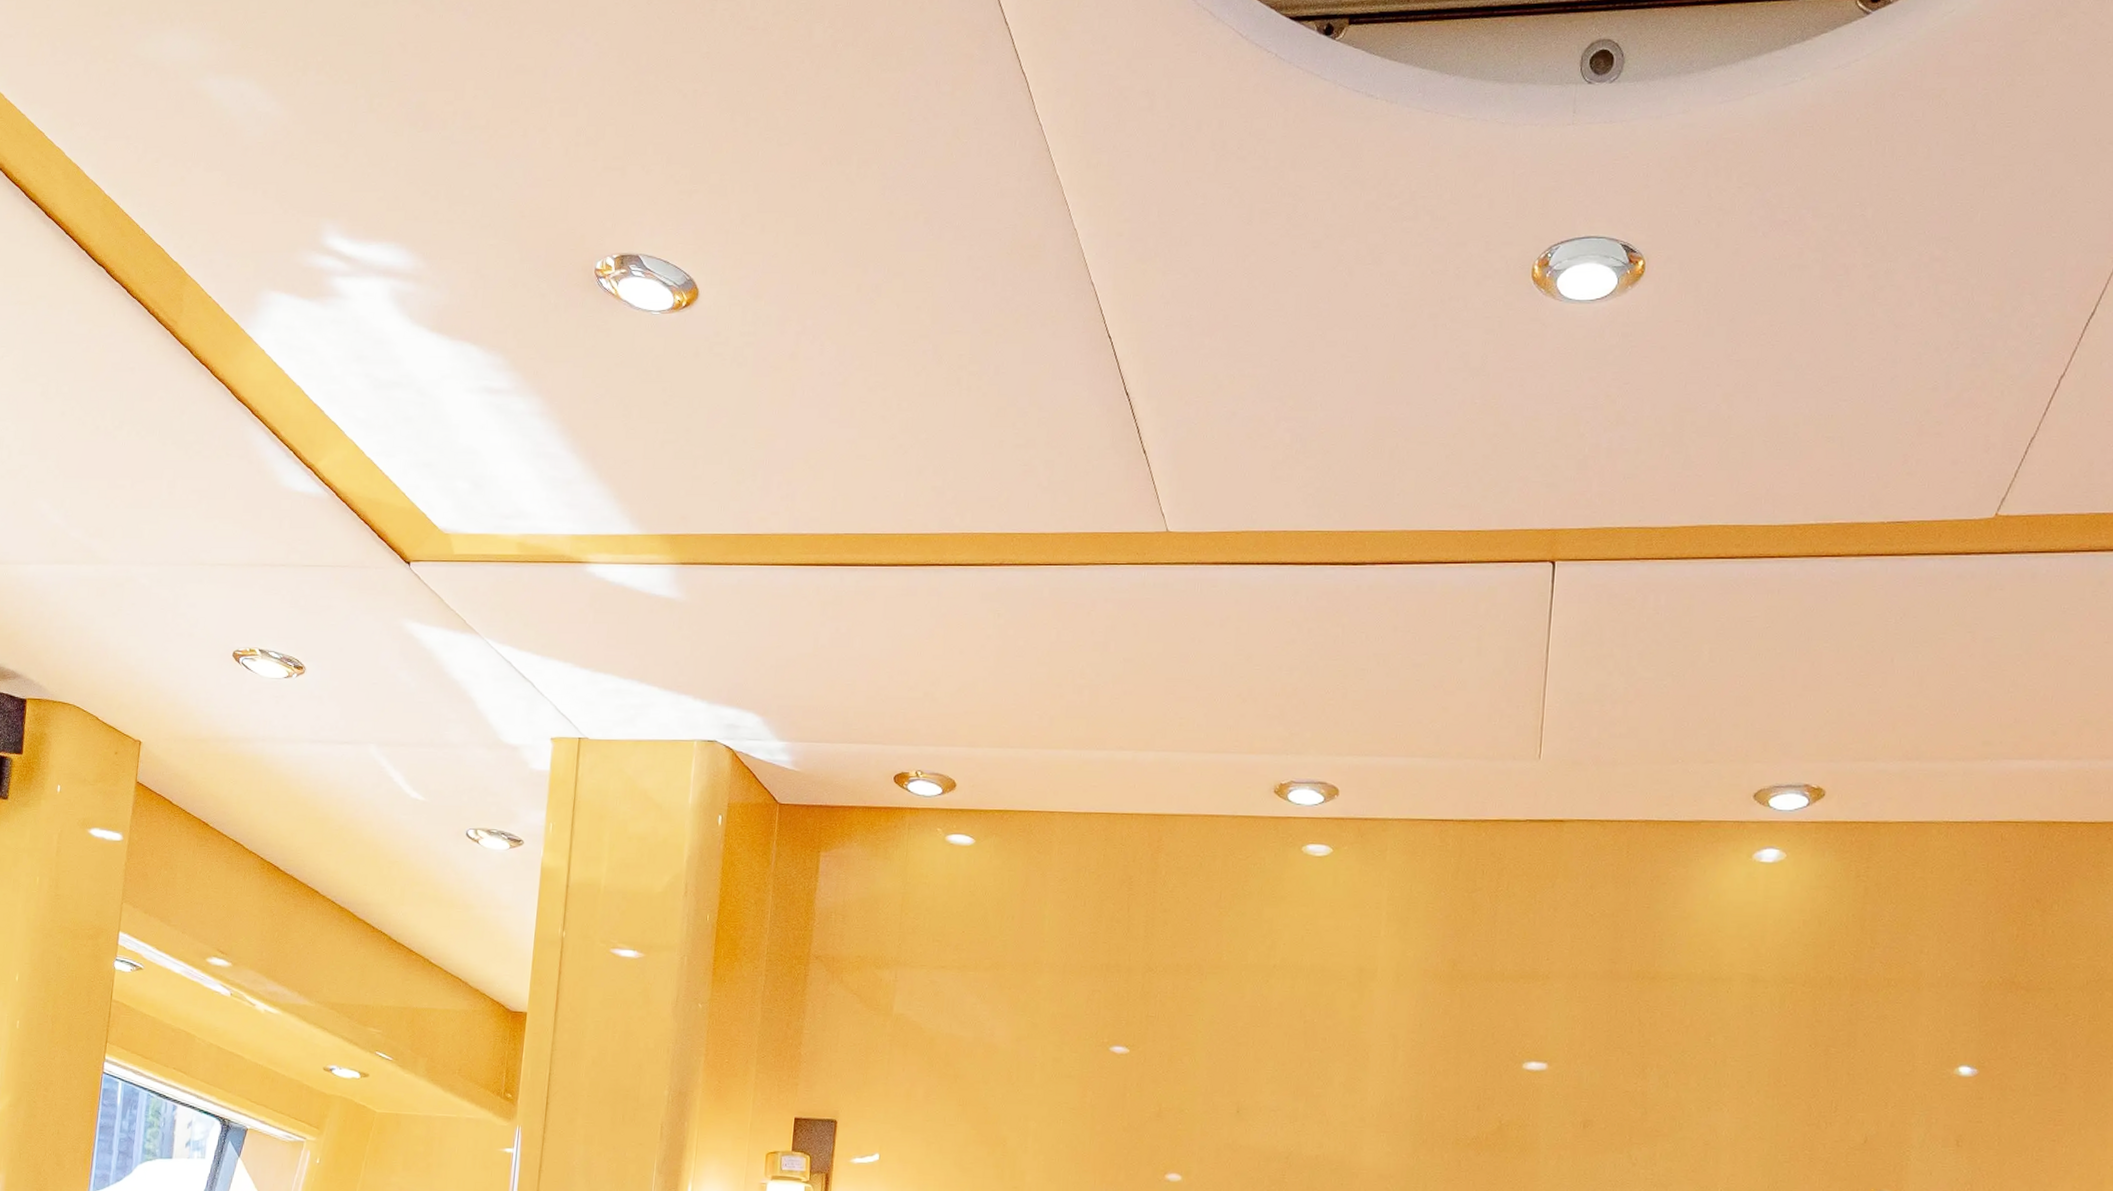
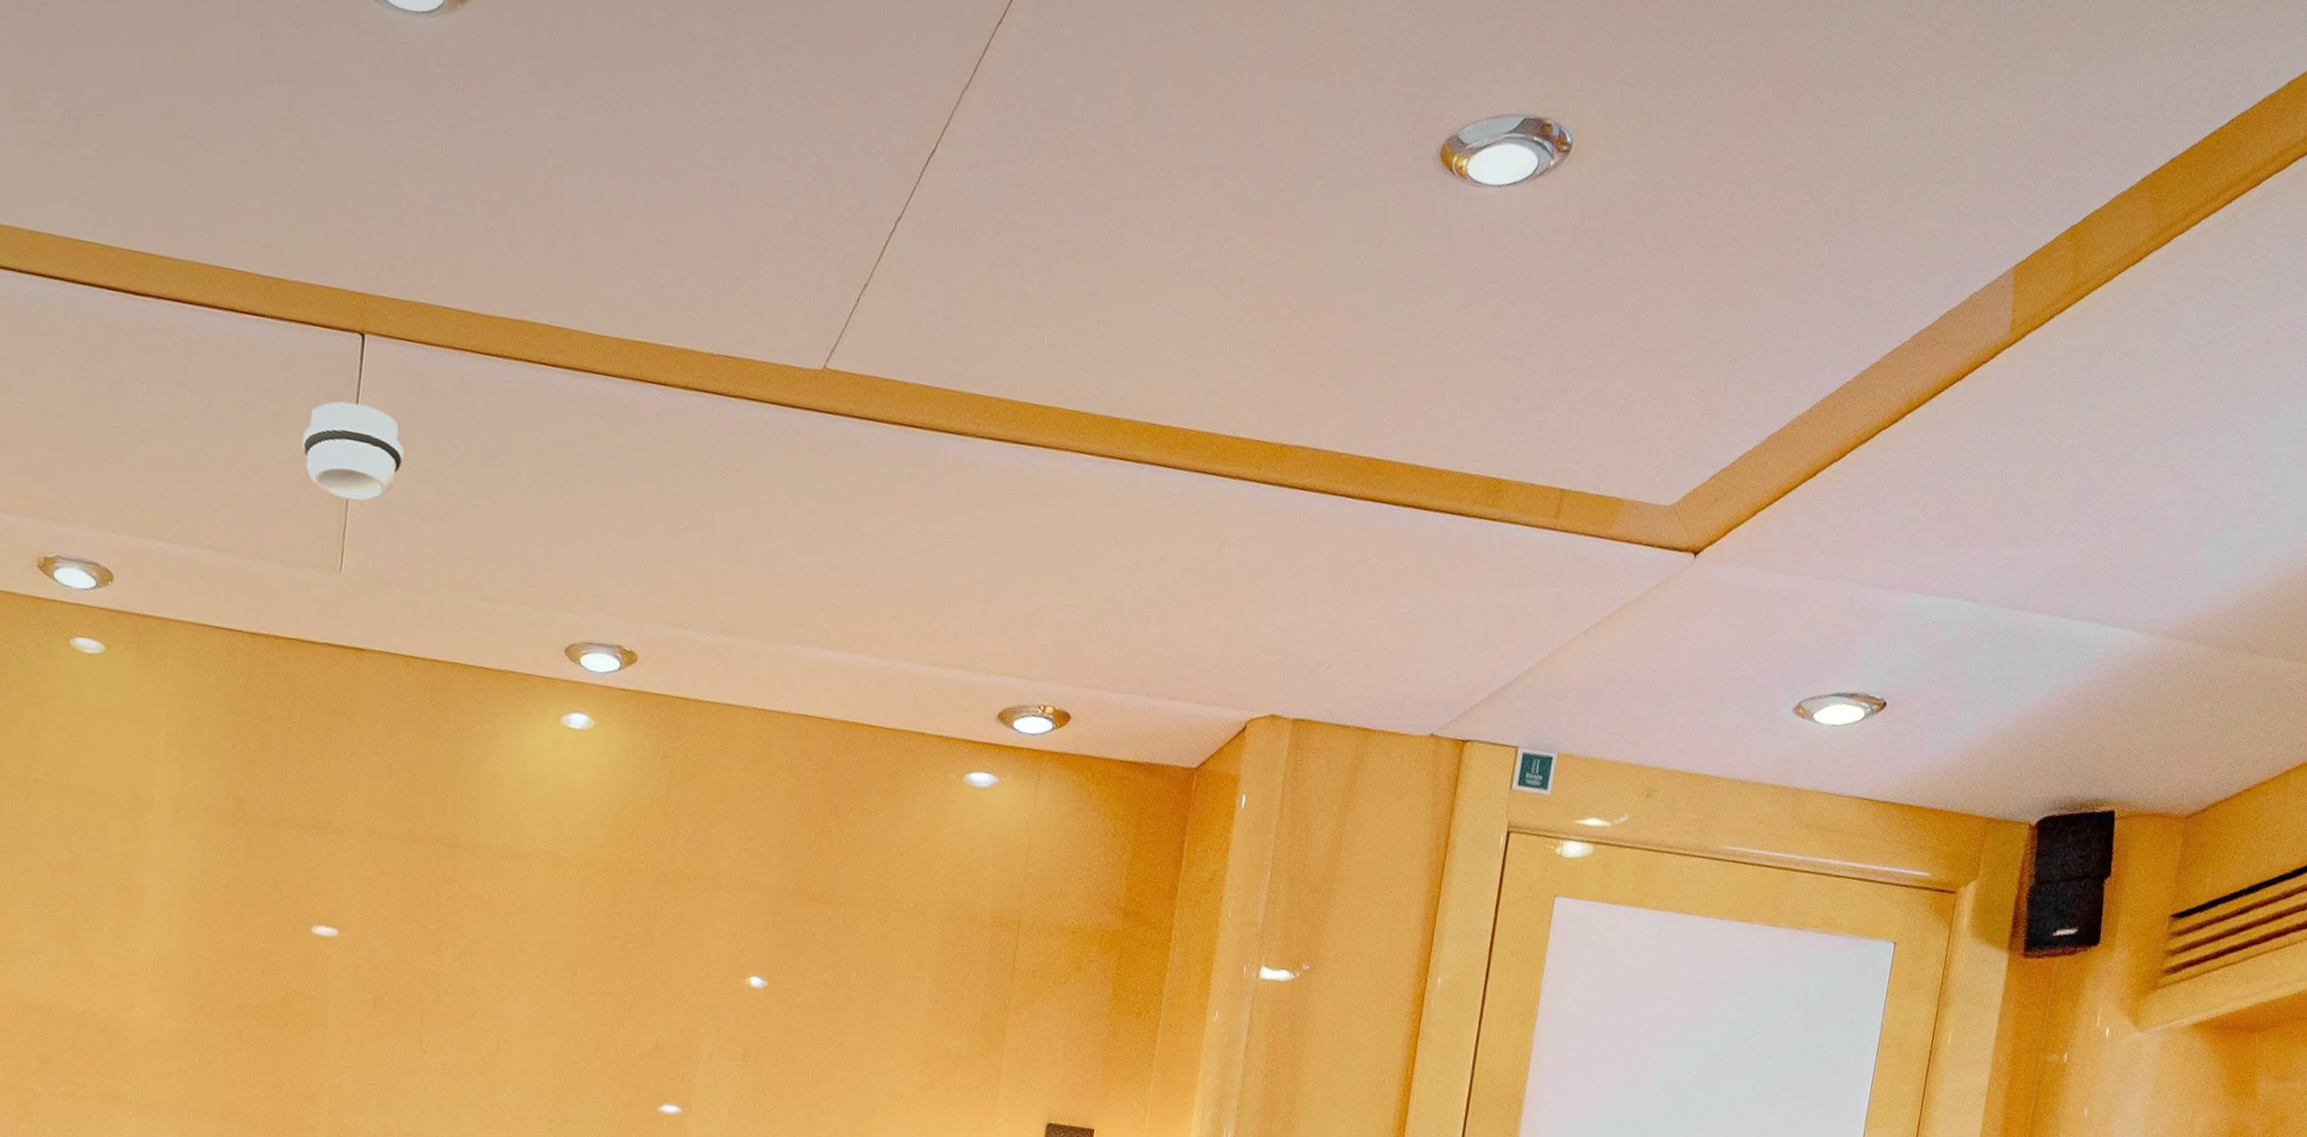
smoke detector: none [1502,618,1594,699] -> present [302,401,404,502]

